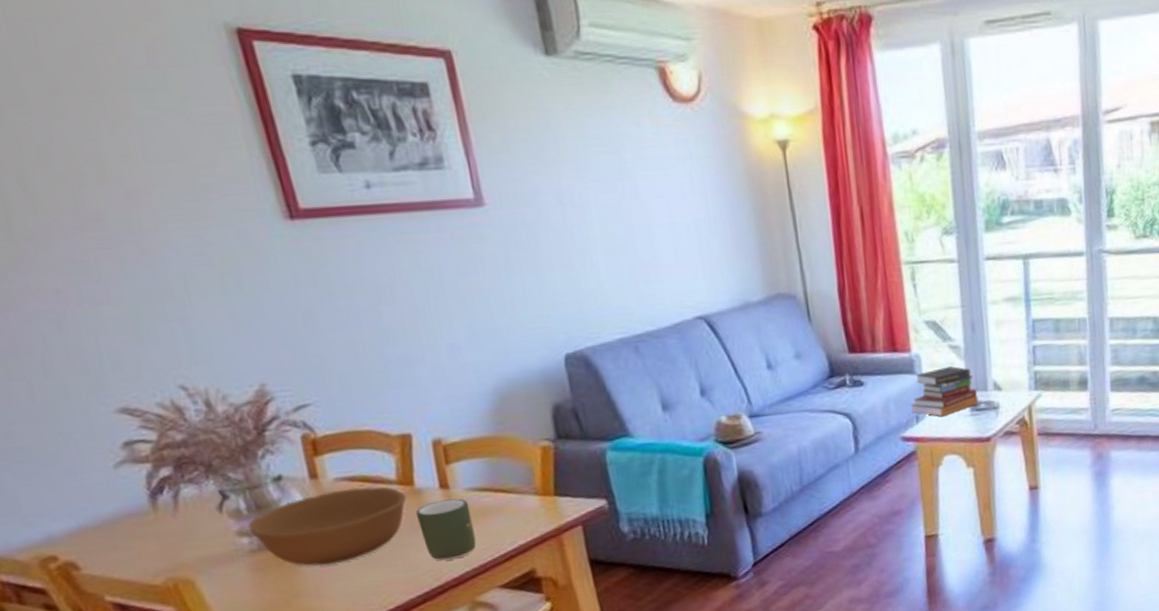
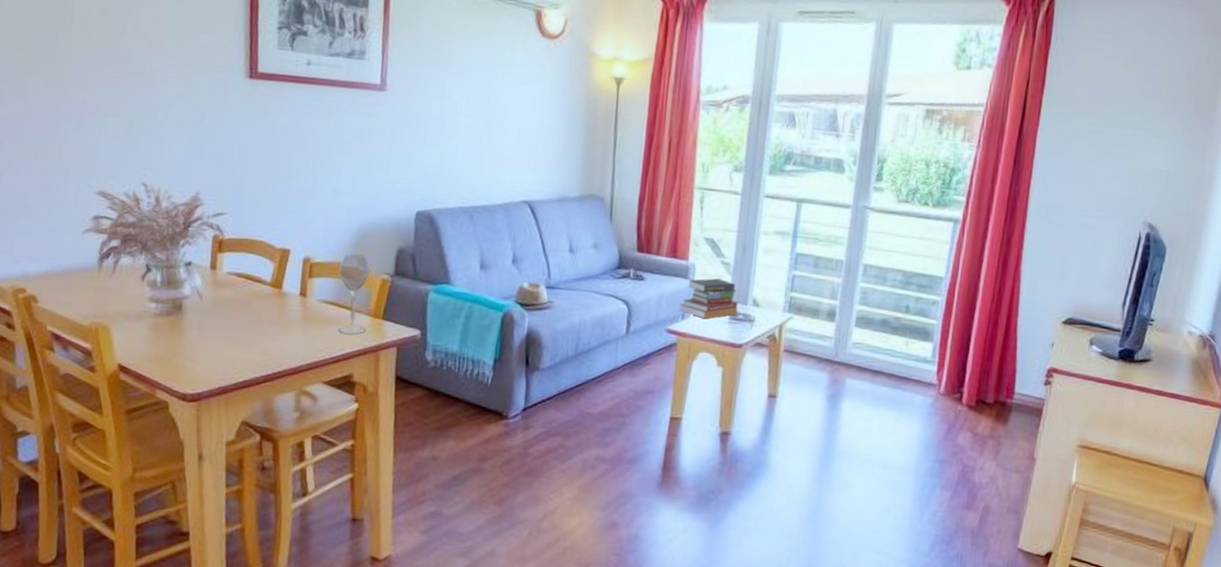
bowl: present [248,486,407,566] -> none [158,281,275,337]
mug: present [416,498,477,561] -> none [277,305,318,353]
wineglass: none [482,422,537,524] -> present [339,254,370,335]

